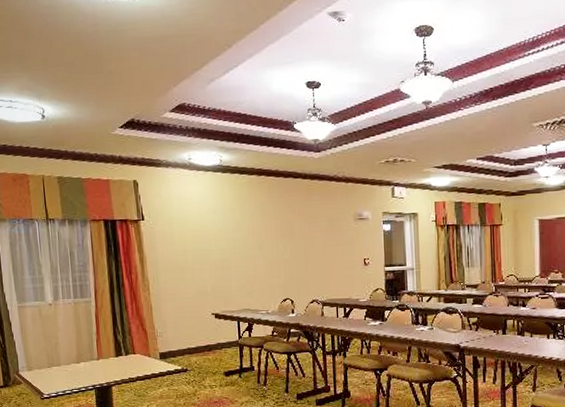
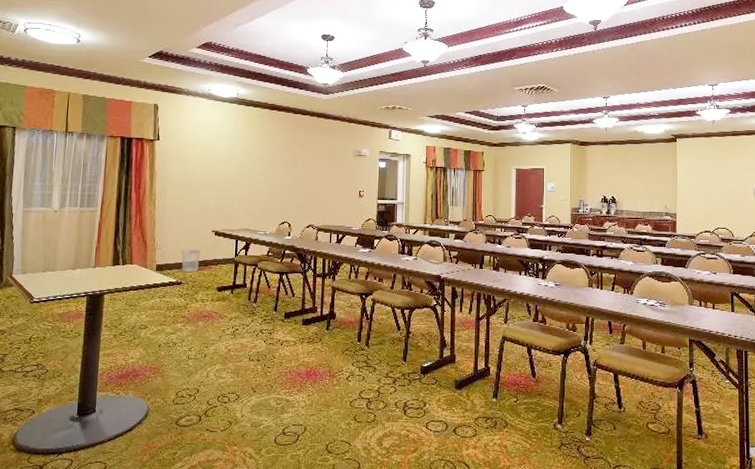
wastebasket: none [183,333,203,359] -> present [181,248,201,273]

